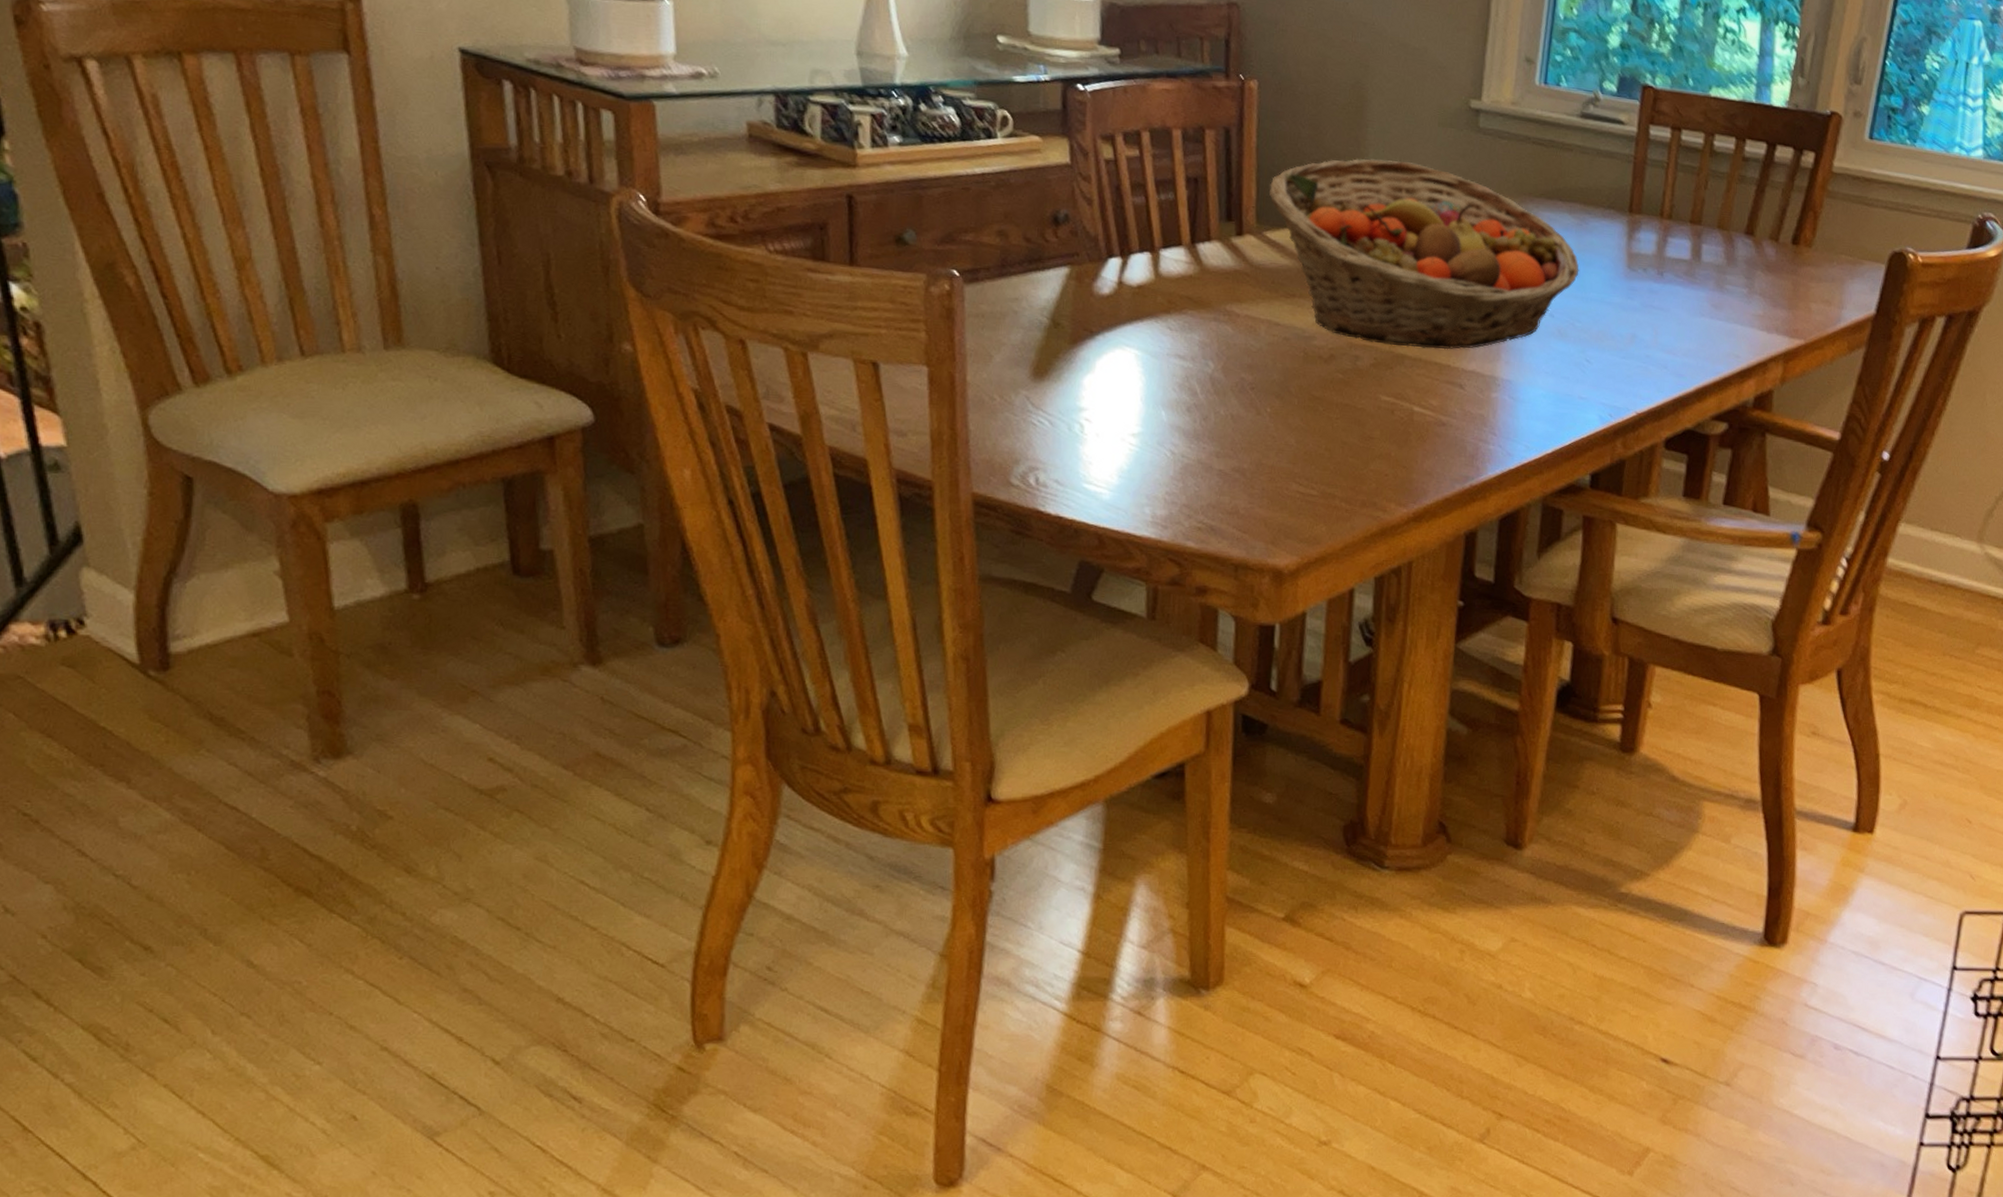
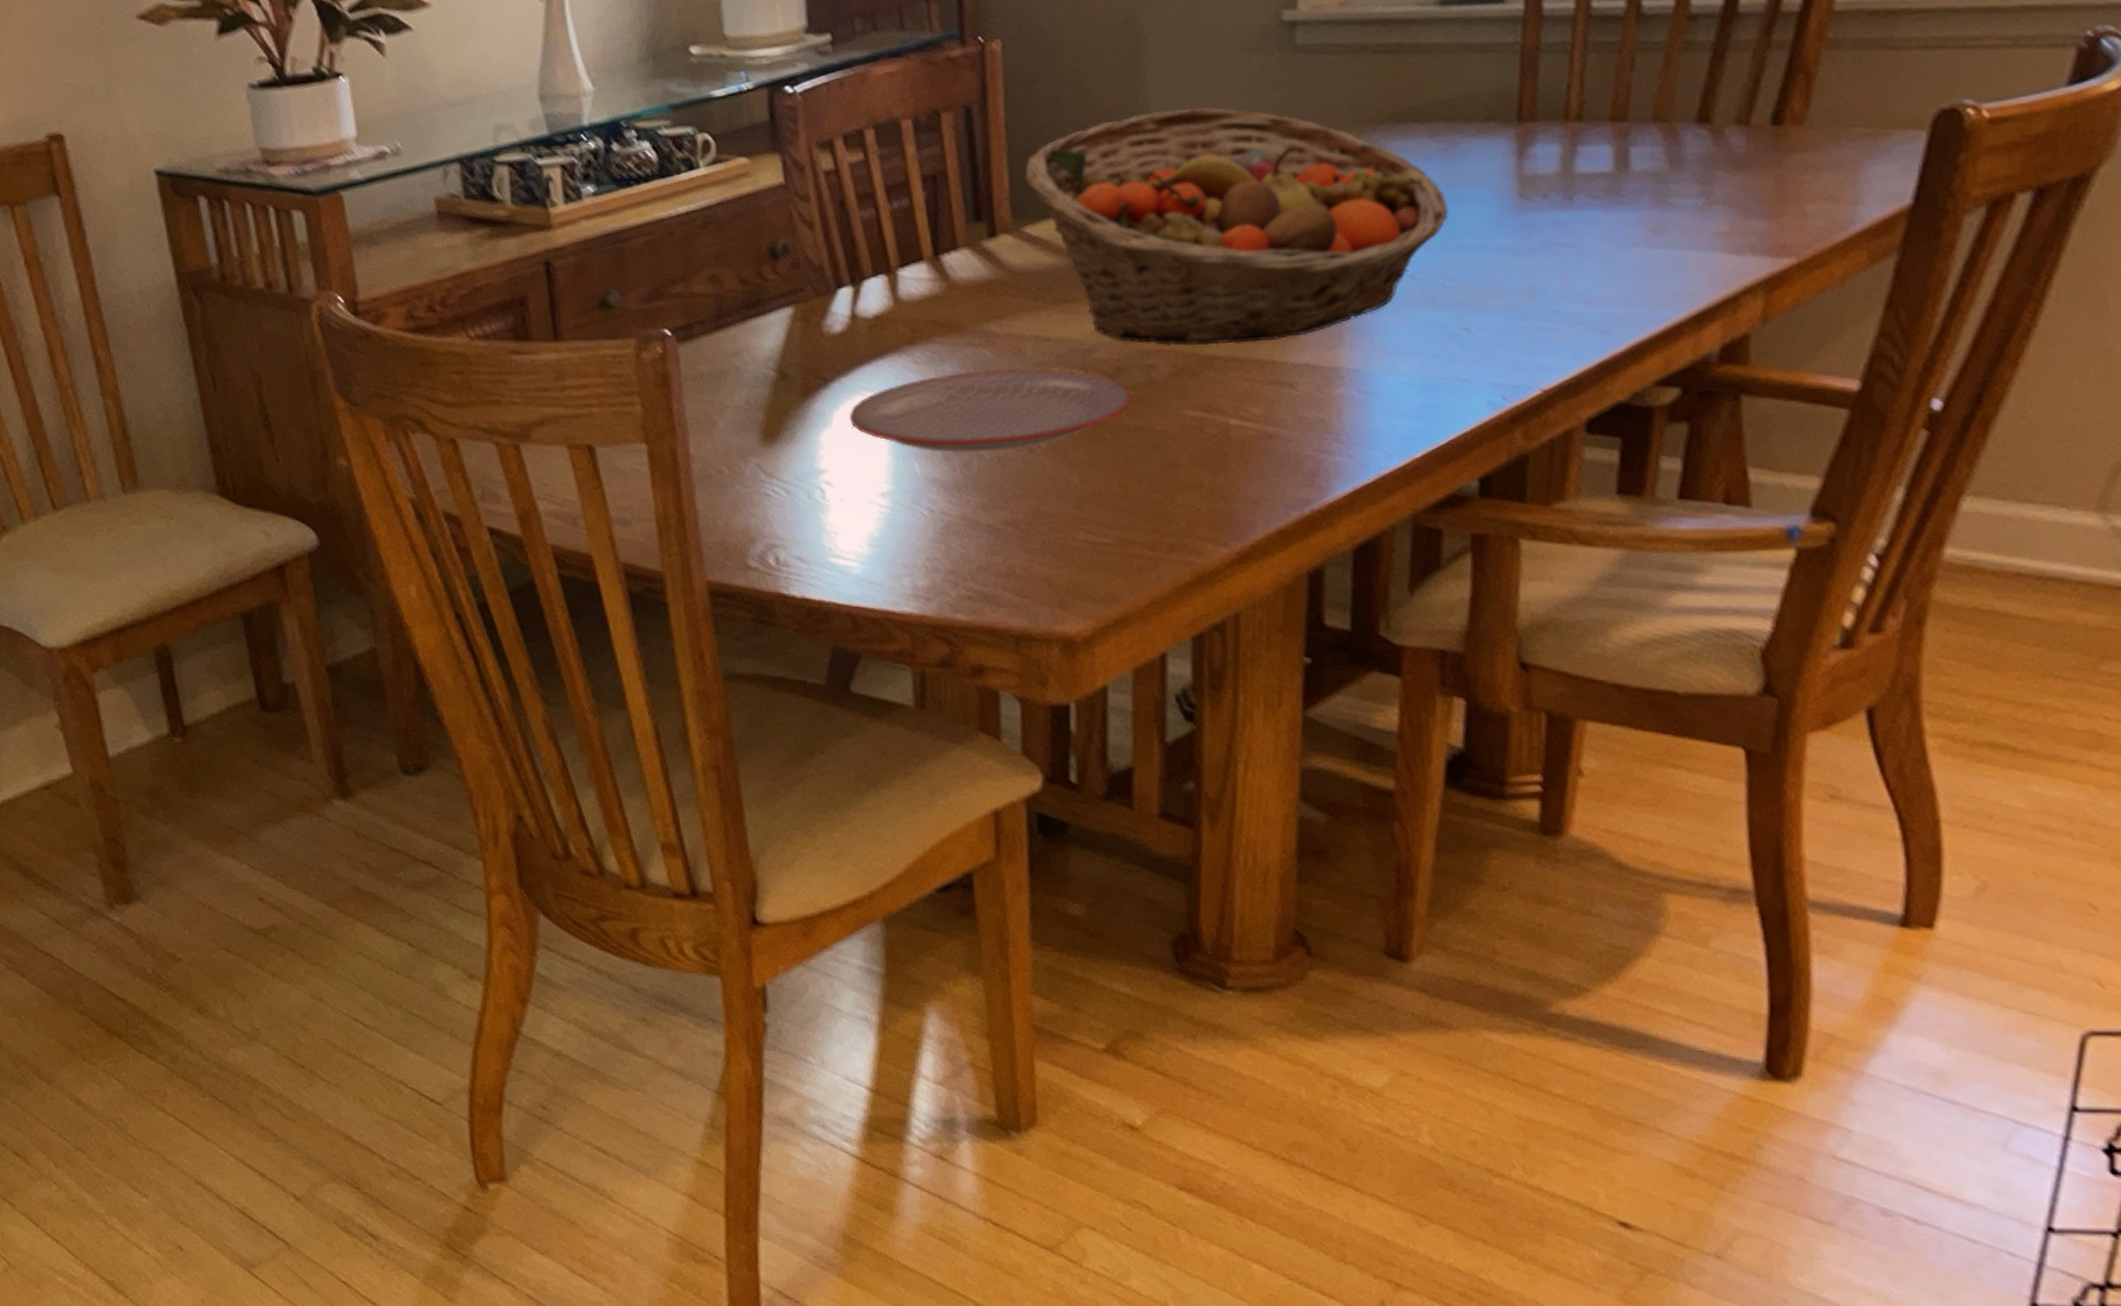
plate: none [1110,342,1340,410] -> present [850,368,1131,453]

